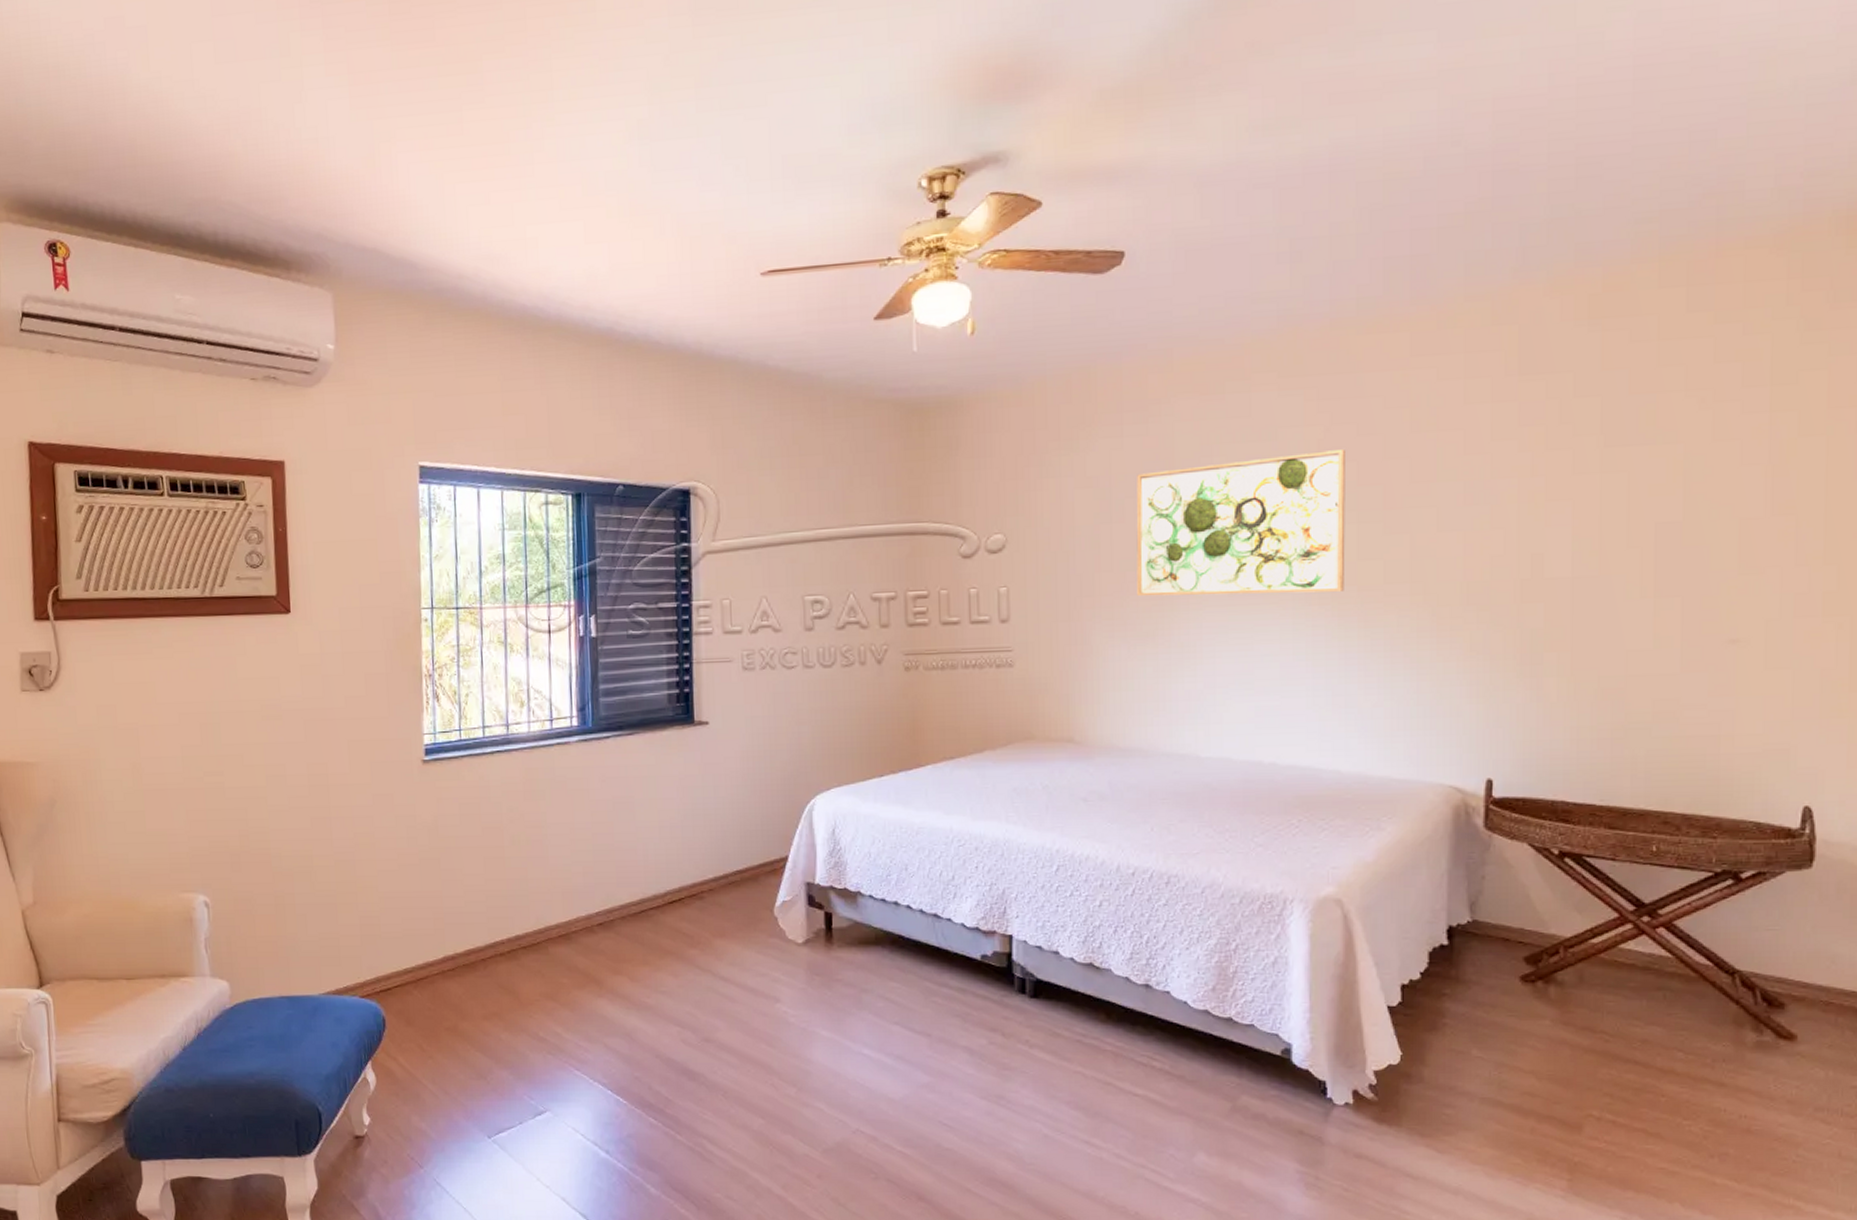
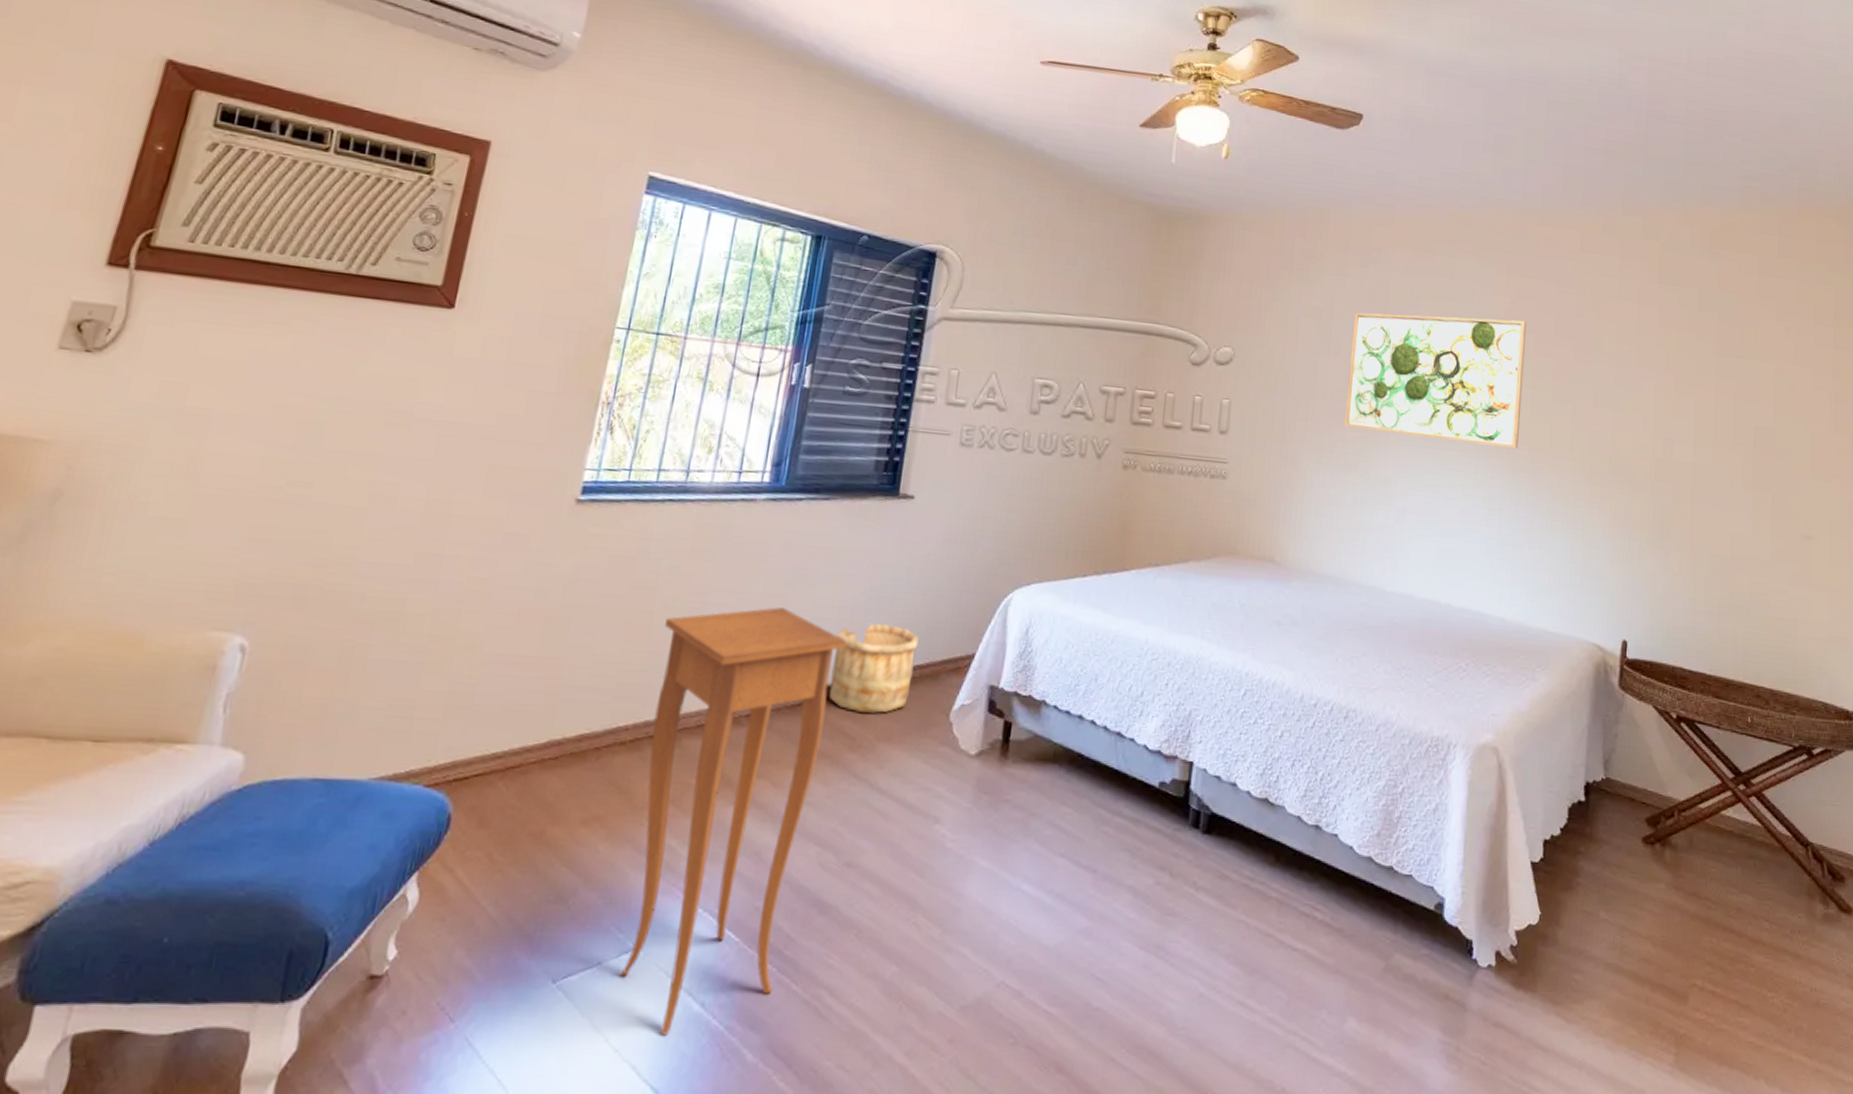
side table: none [516,832,670,1176] -> present [619,607,846,1036]
wooden bucket: none [661,837,736,914] -> present [829,622,920,713]

